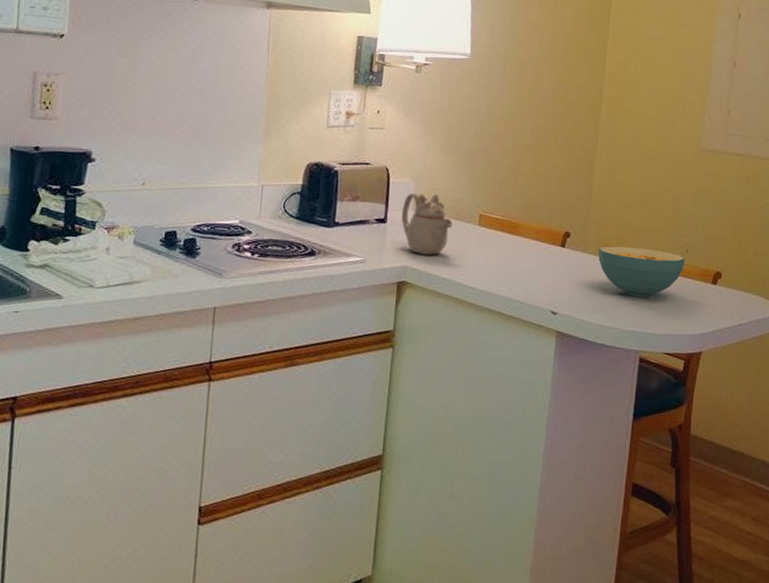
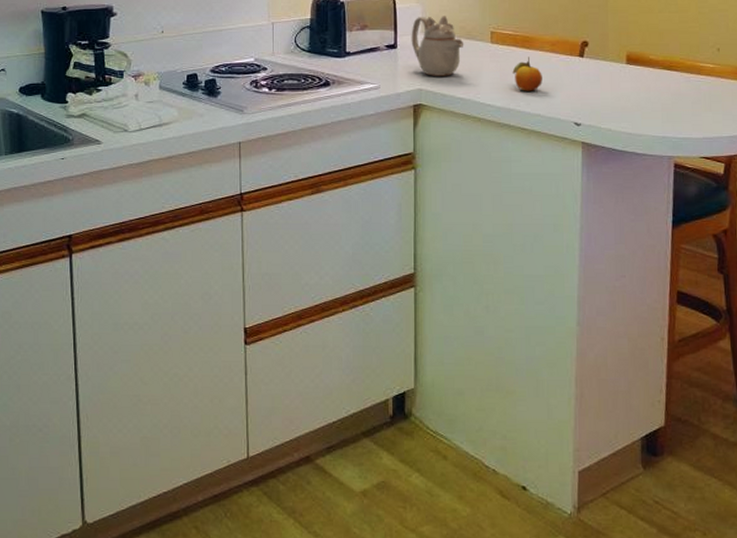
fruit: none [497,242,525,277] -> present [512,57,542,91]
cereal bowl: present [598,246,686,298] -> none [619,51,718,102]

